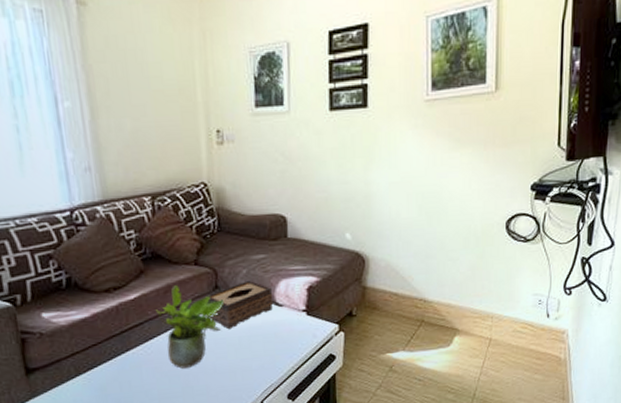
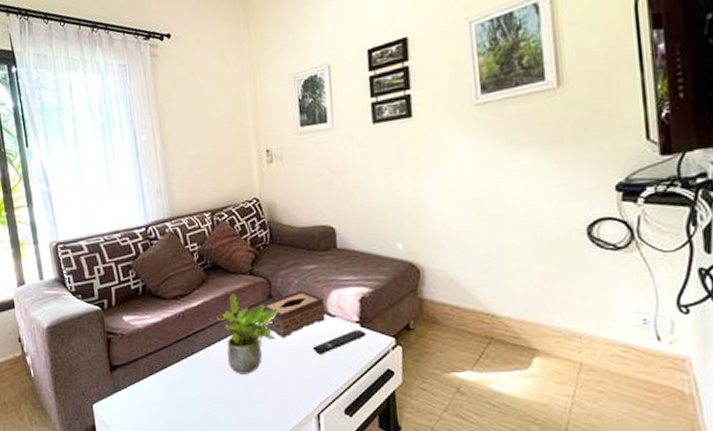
remote control: none [258,317,312,344] -> present [312,329,367,355]

